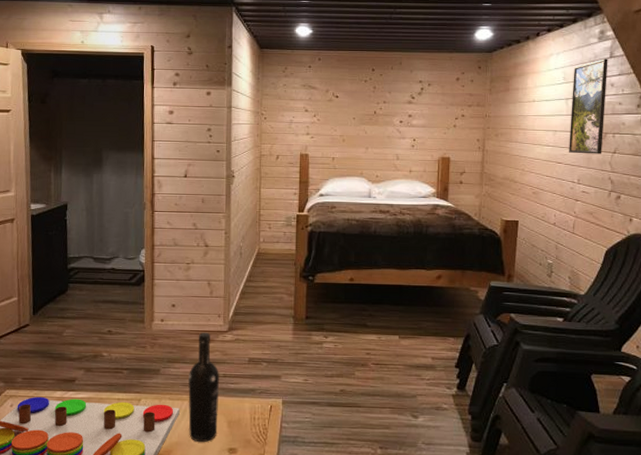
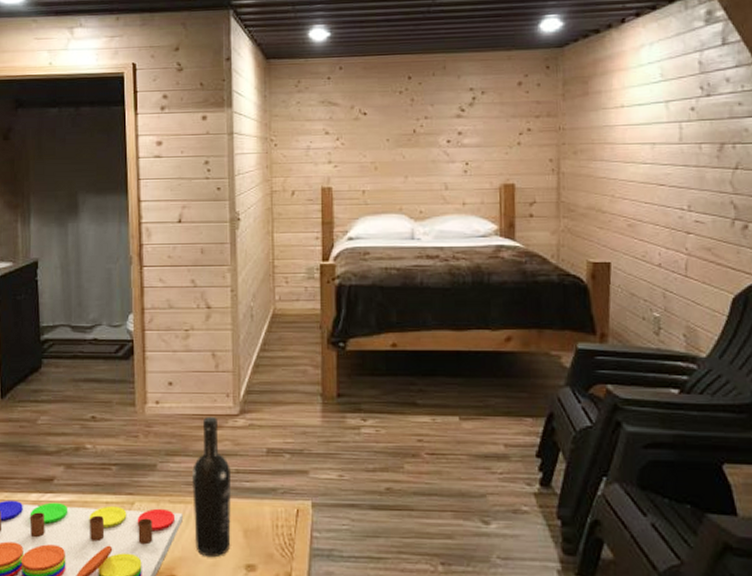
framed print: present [569,59,608,154] -> none [672,46,721,172]

